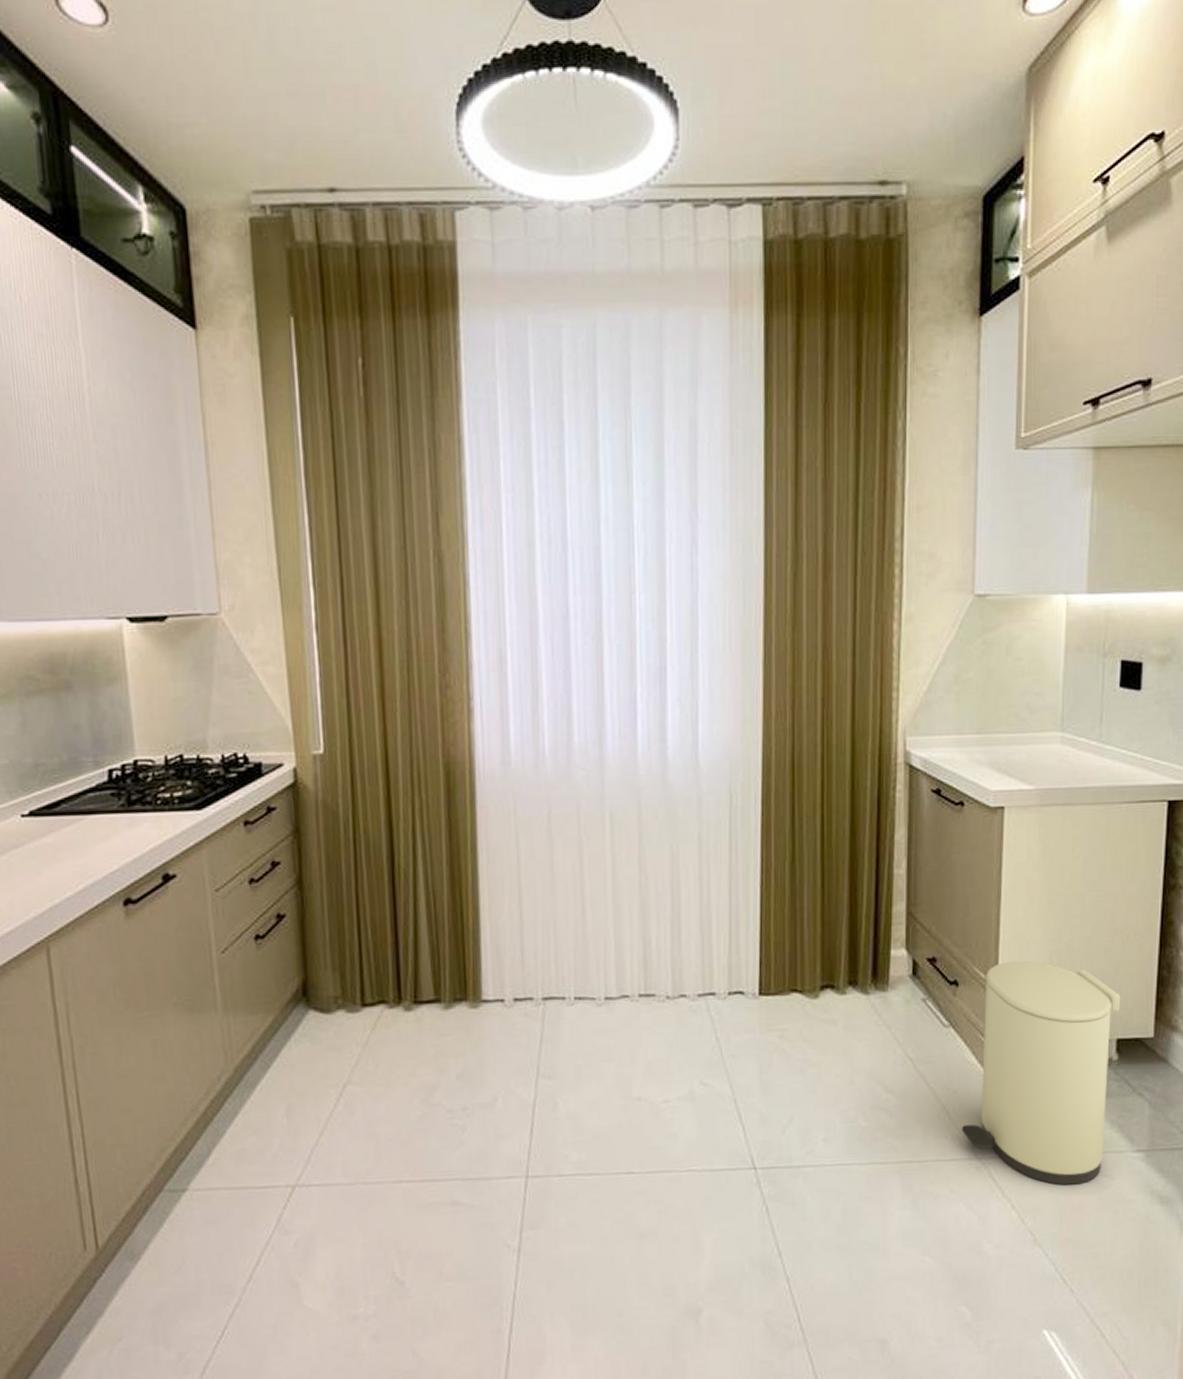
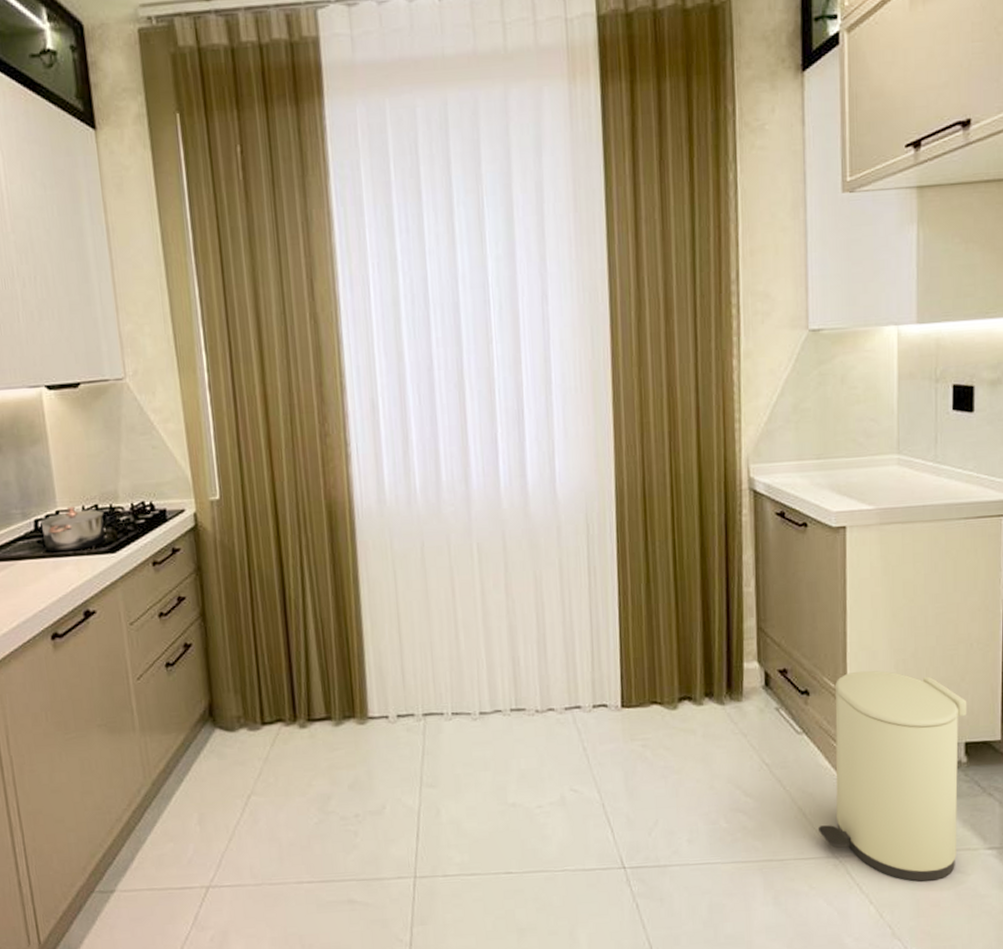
cooking pot: none [115,756,192,807] -> present [40,506,107,553]

